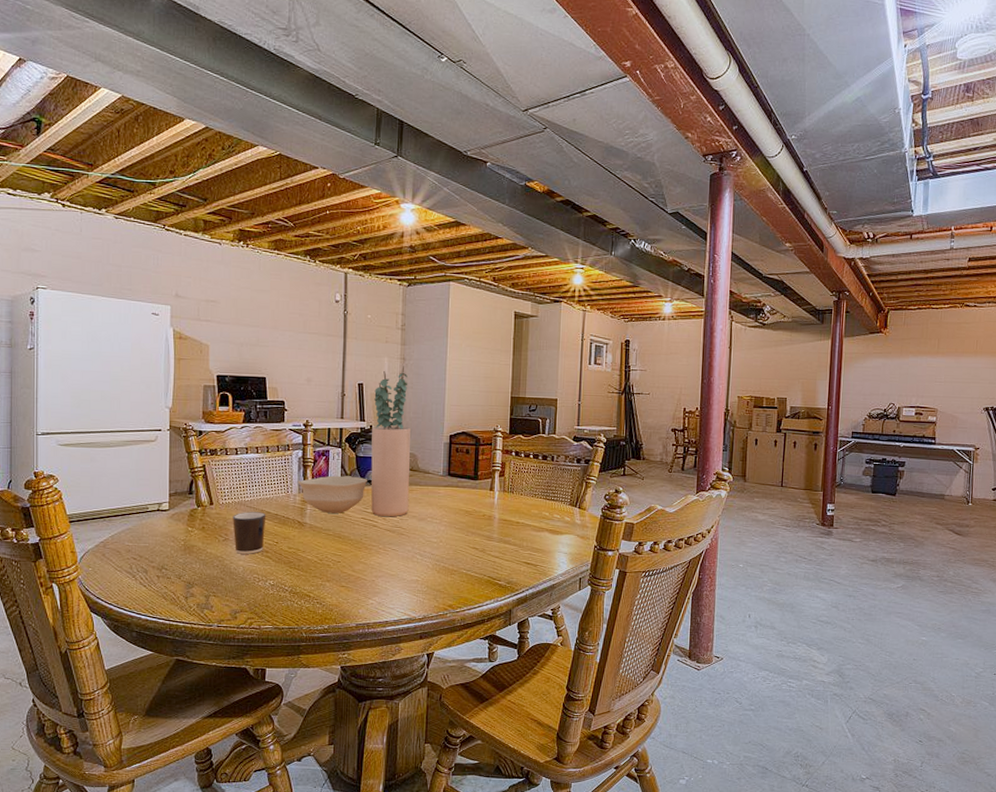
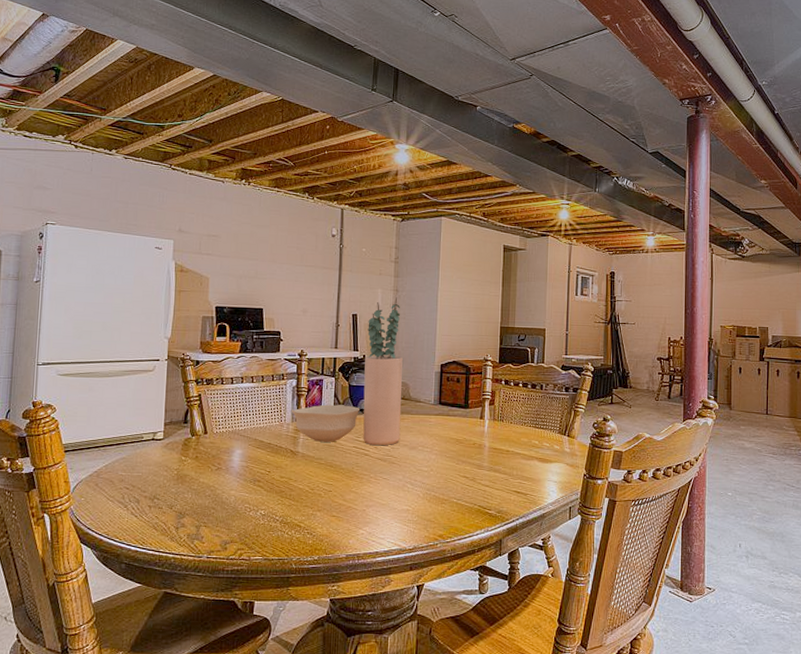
mug: present [232,512,266,554] -> none [226,441,260,484]

